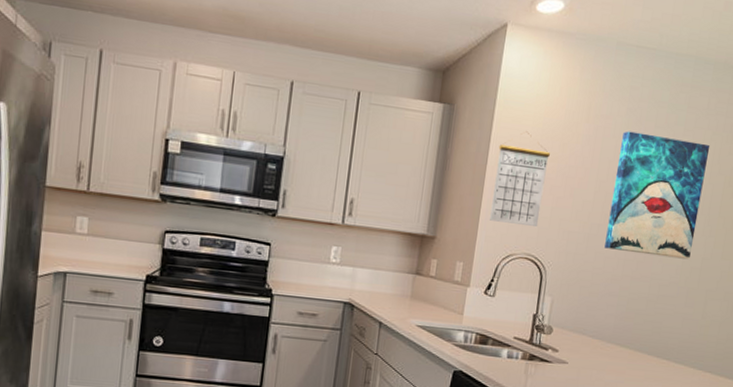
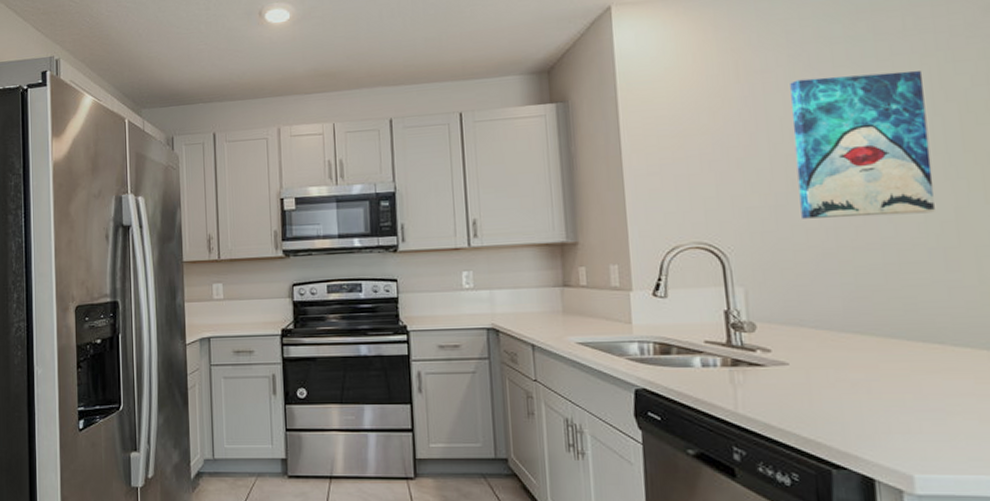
calendar: present [490,131,550,228] -> none [631,109,704,214]

